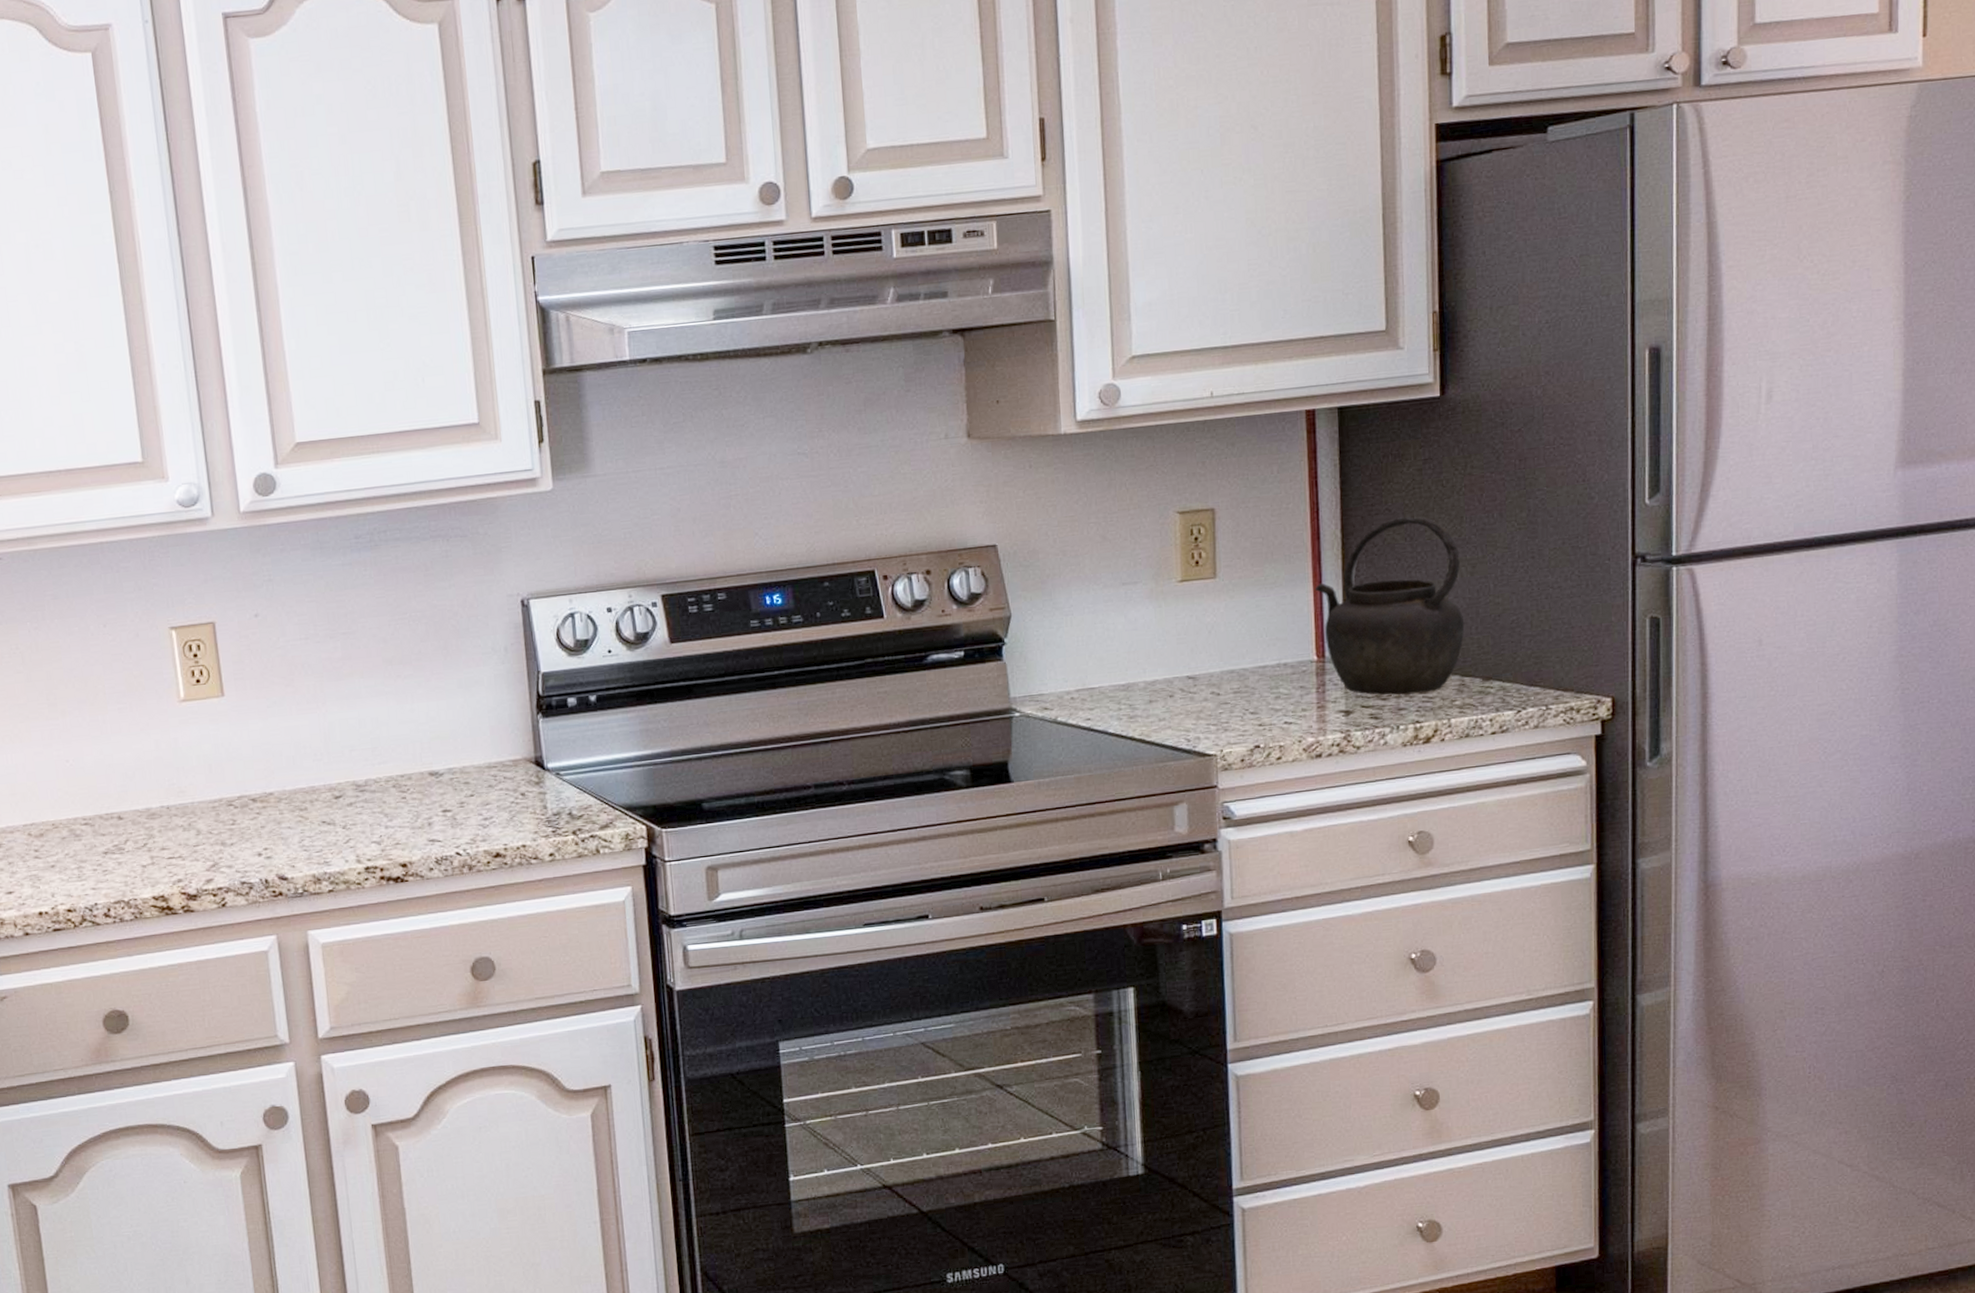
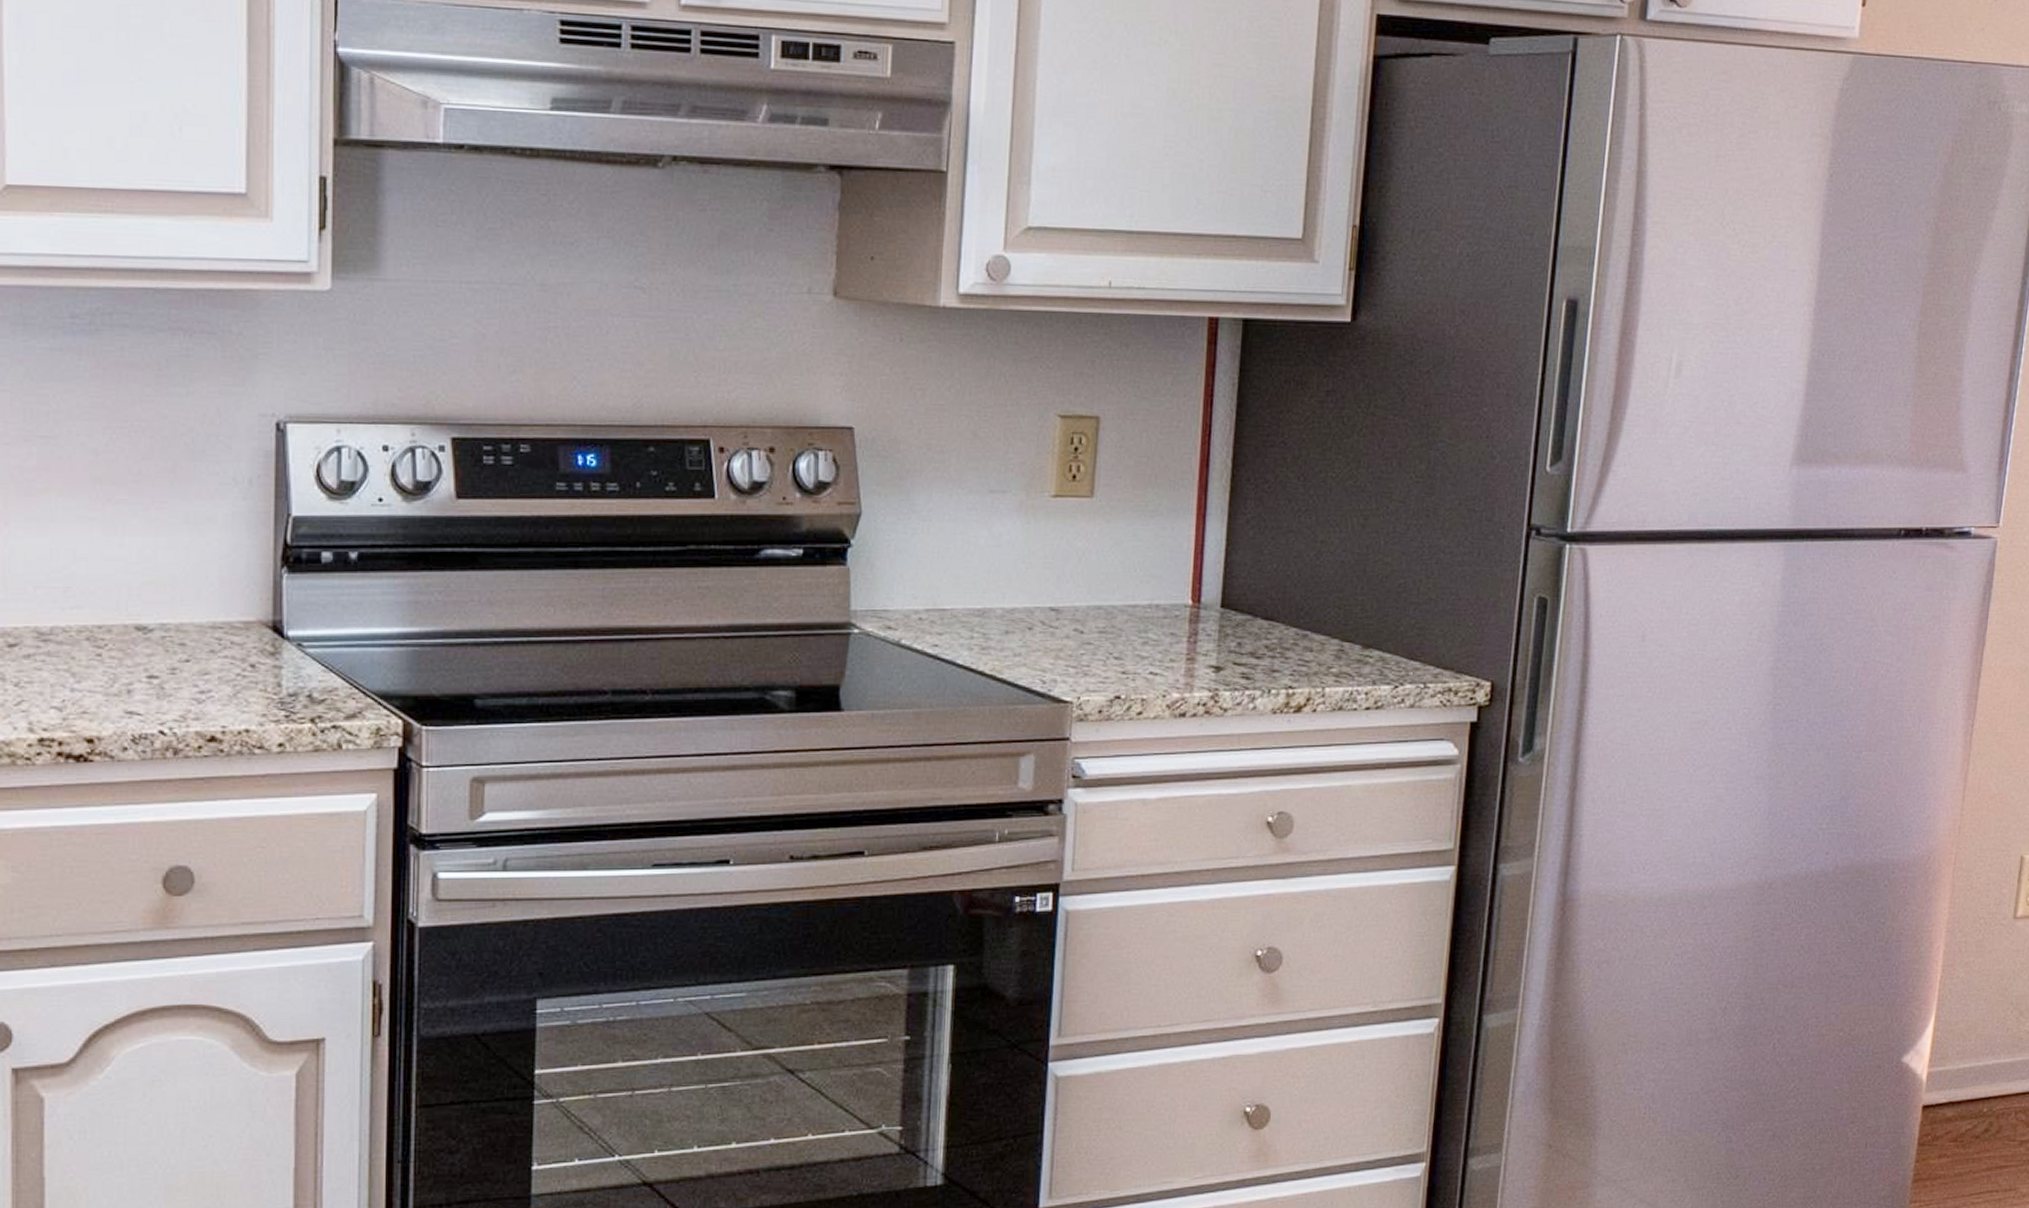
kettle: present [1314,516,1465,696] -> none [1197,453,1353,655]

